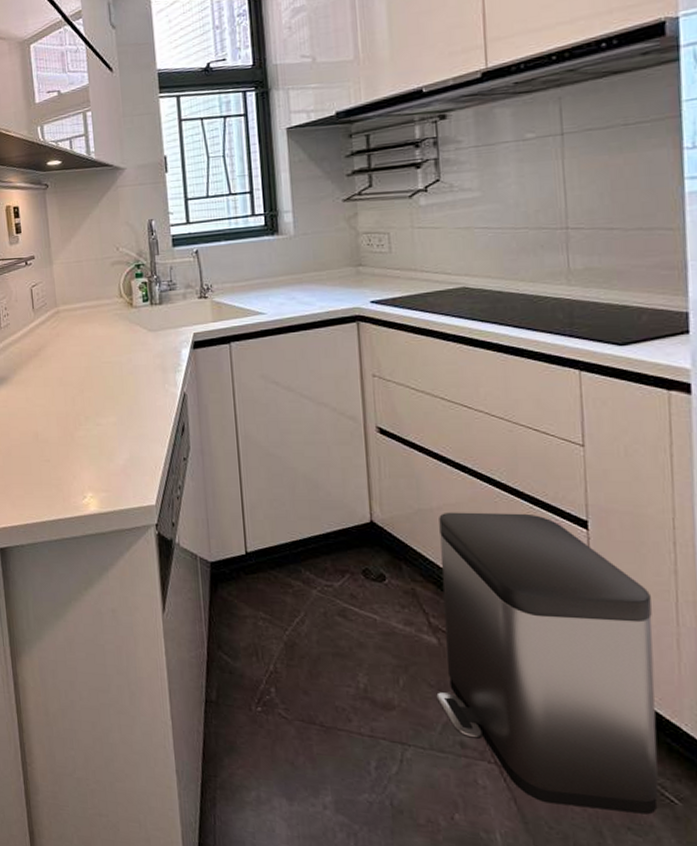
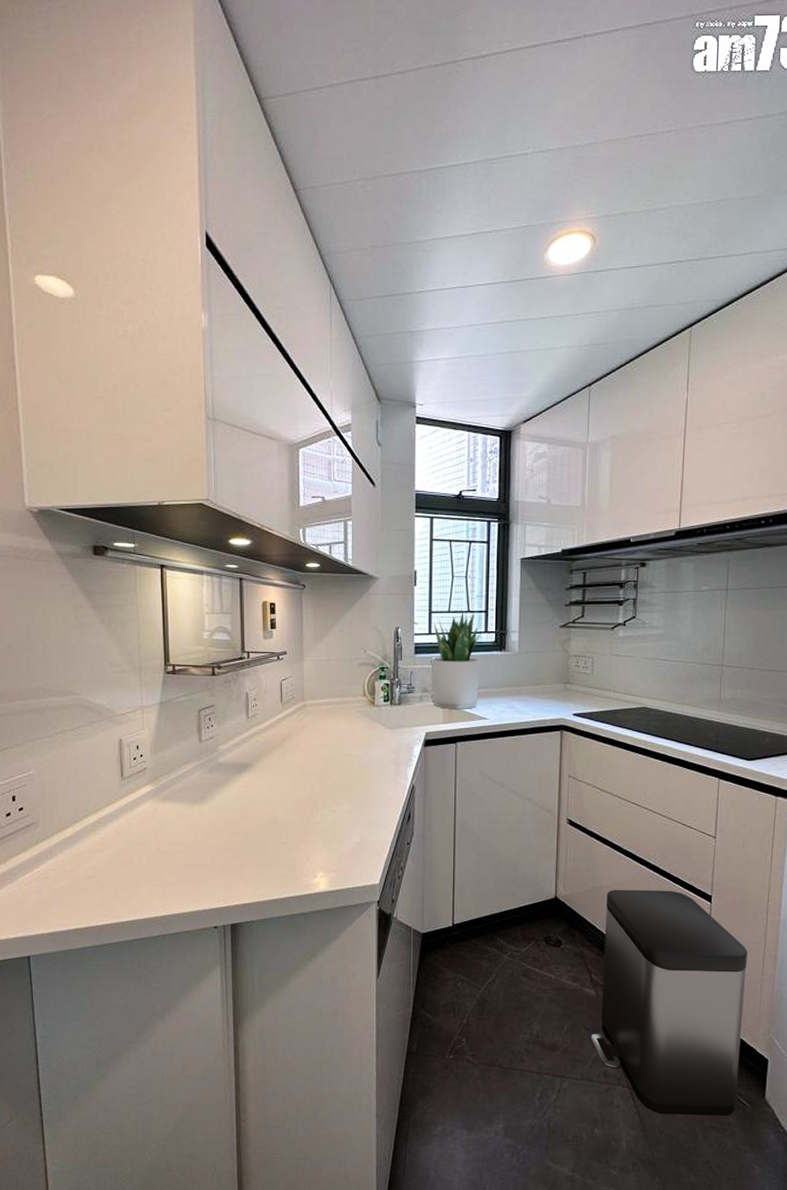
planter: none [191,195,251,306] -> present [431,612,481,709]

